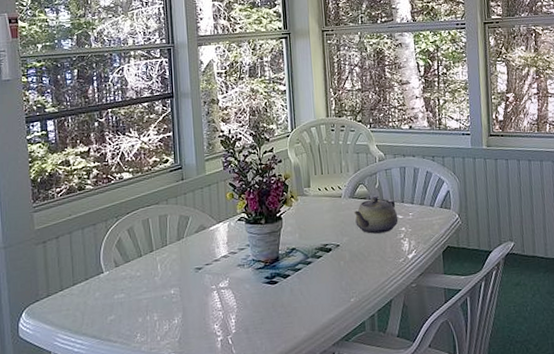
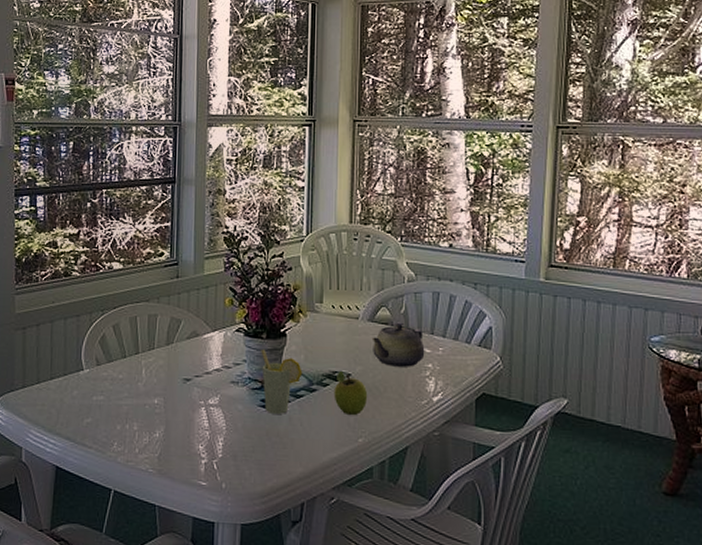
cup: none [261,232,299,288] -> present [261,348,303,414]
fruit: none [326,244,355,280] -> present [334,372,368,416]

